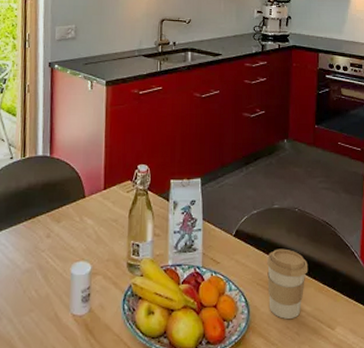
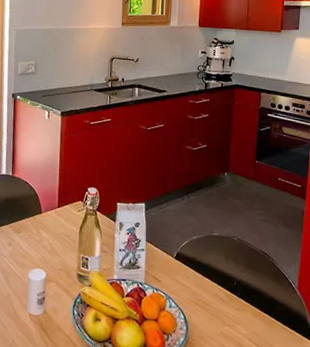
coffee cup: present [266,248,309,319] -> none [205,273,246,339]

